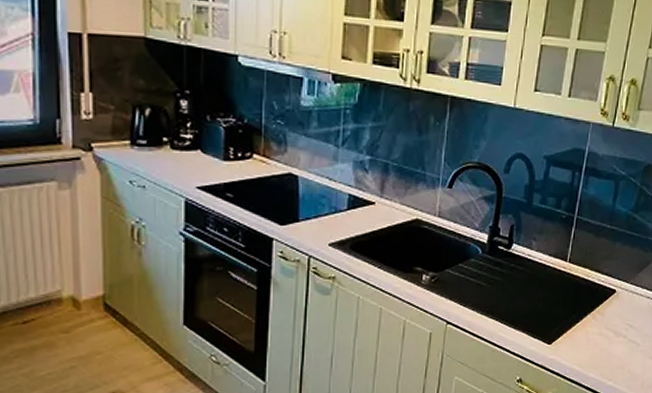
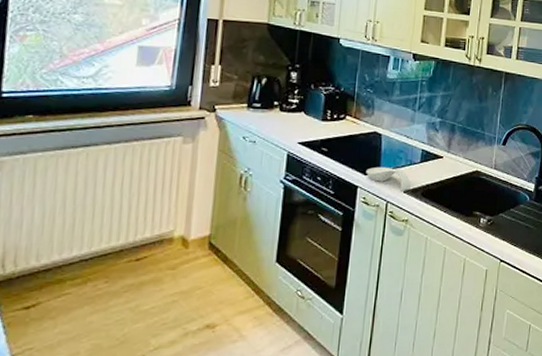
spoon rest: none [282,215,336,244] -> present [366,166,411,191]

